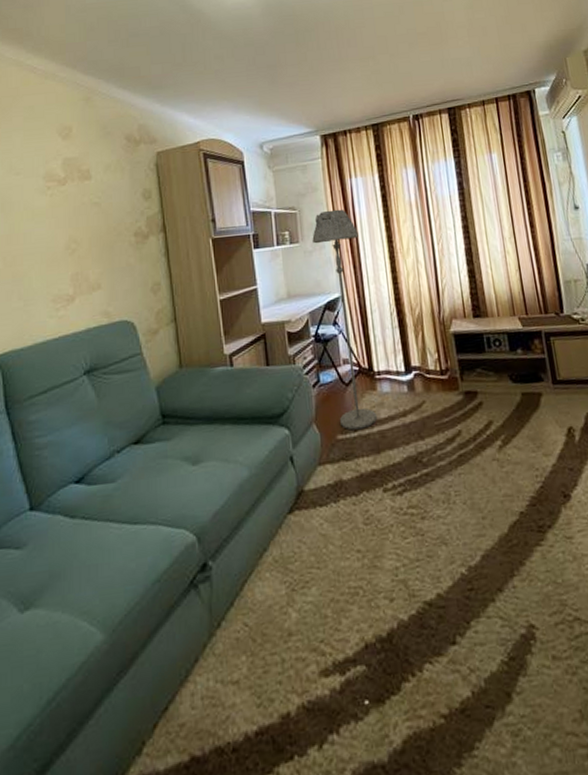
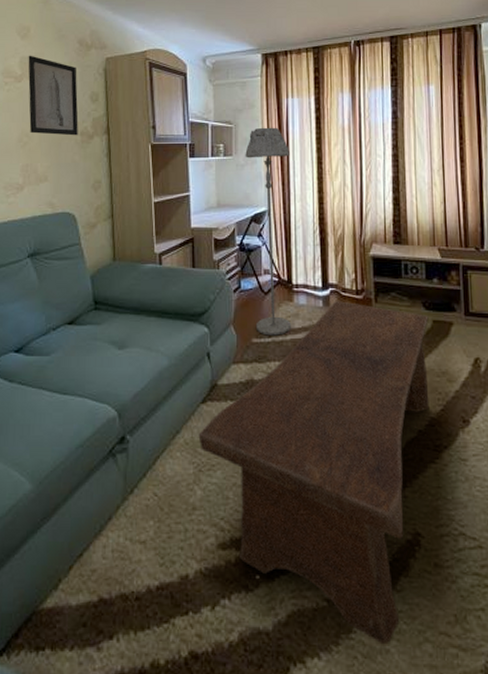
wall art: none [71,155,132,239] -> present [28,55,79,136]
coffee table: none [288,383,528,758] -> present [198,301,429,645]

